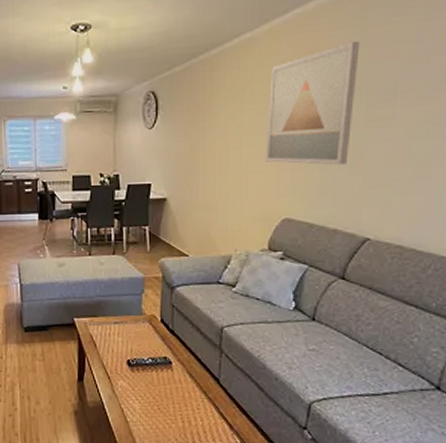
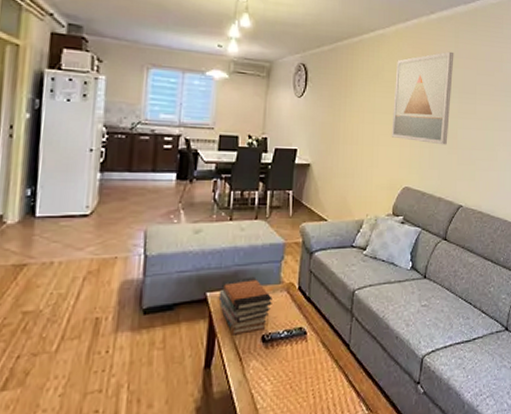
book stack: none [85,307,135,357] -> present [218,276,273,335]

